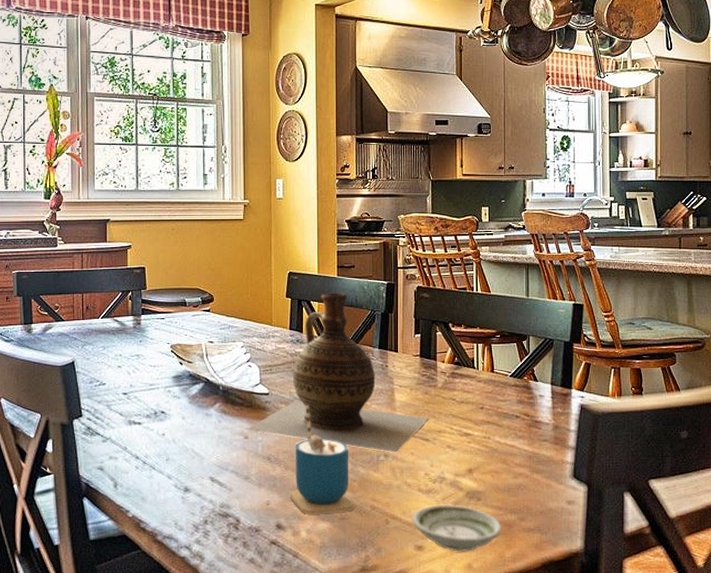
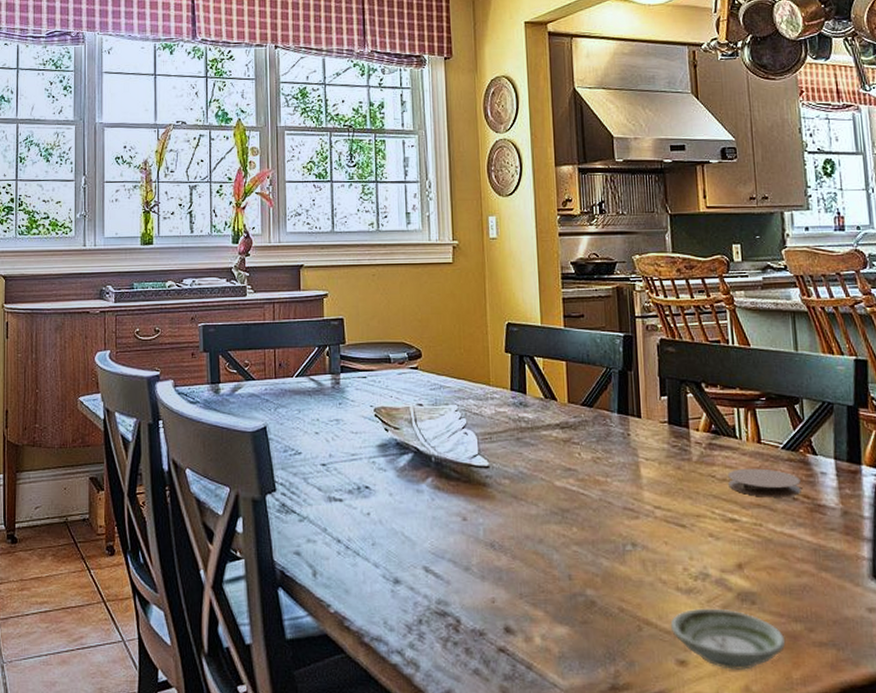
ceramic jug: present [246,293,429,453] -> none [464,347,684,542]
cup: present [290,404,355,515] -> none [519,480,599,616]
coaster: none [466,392,523,416] -> present [728,468,801,497]

